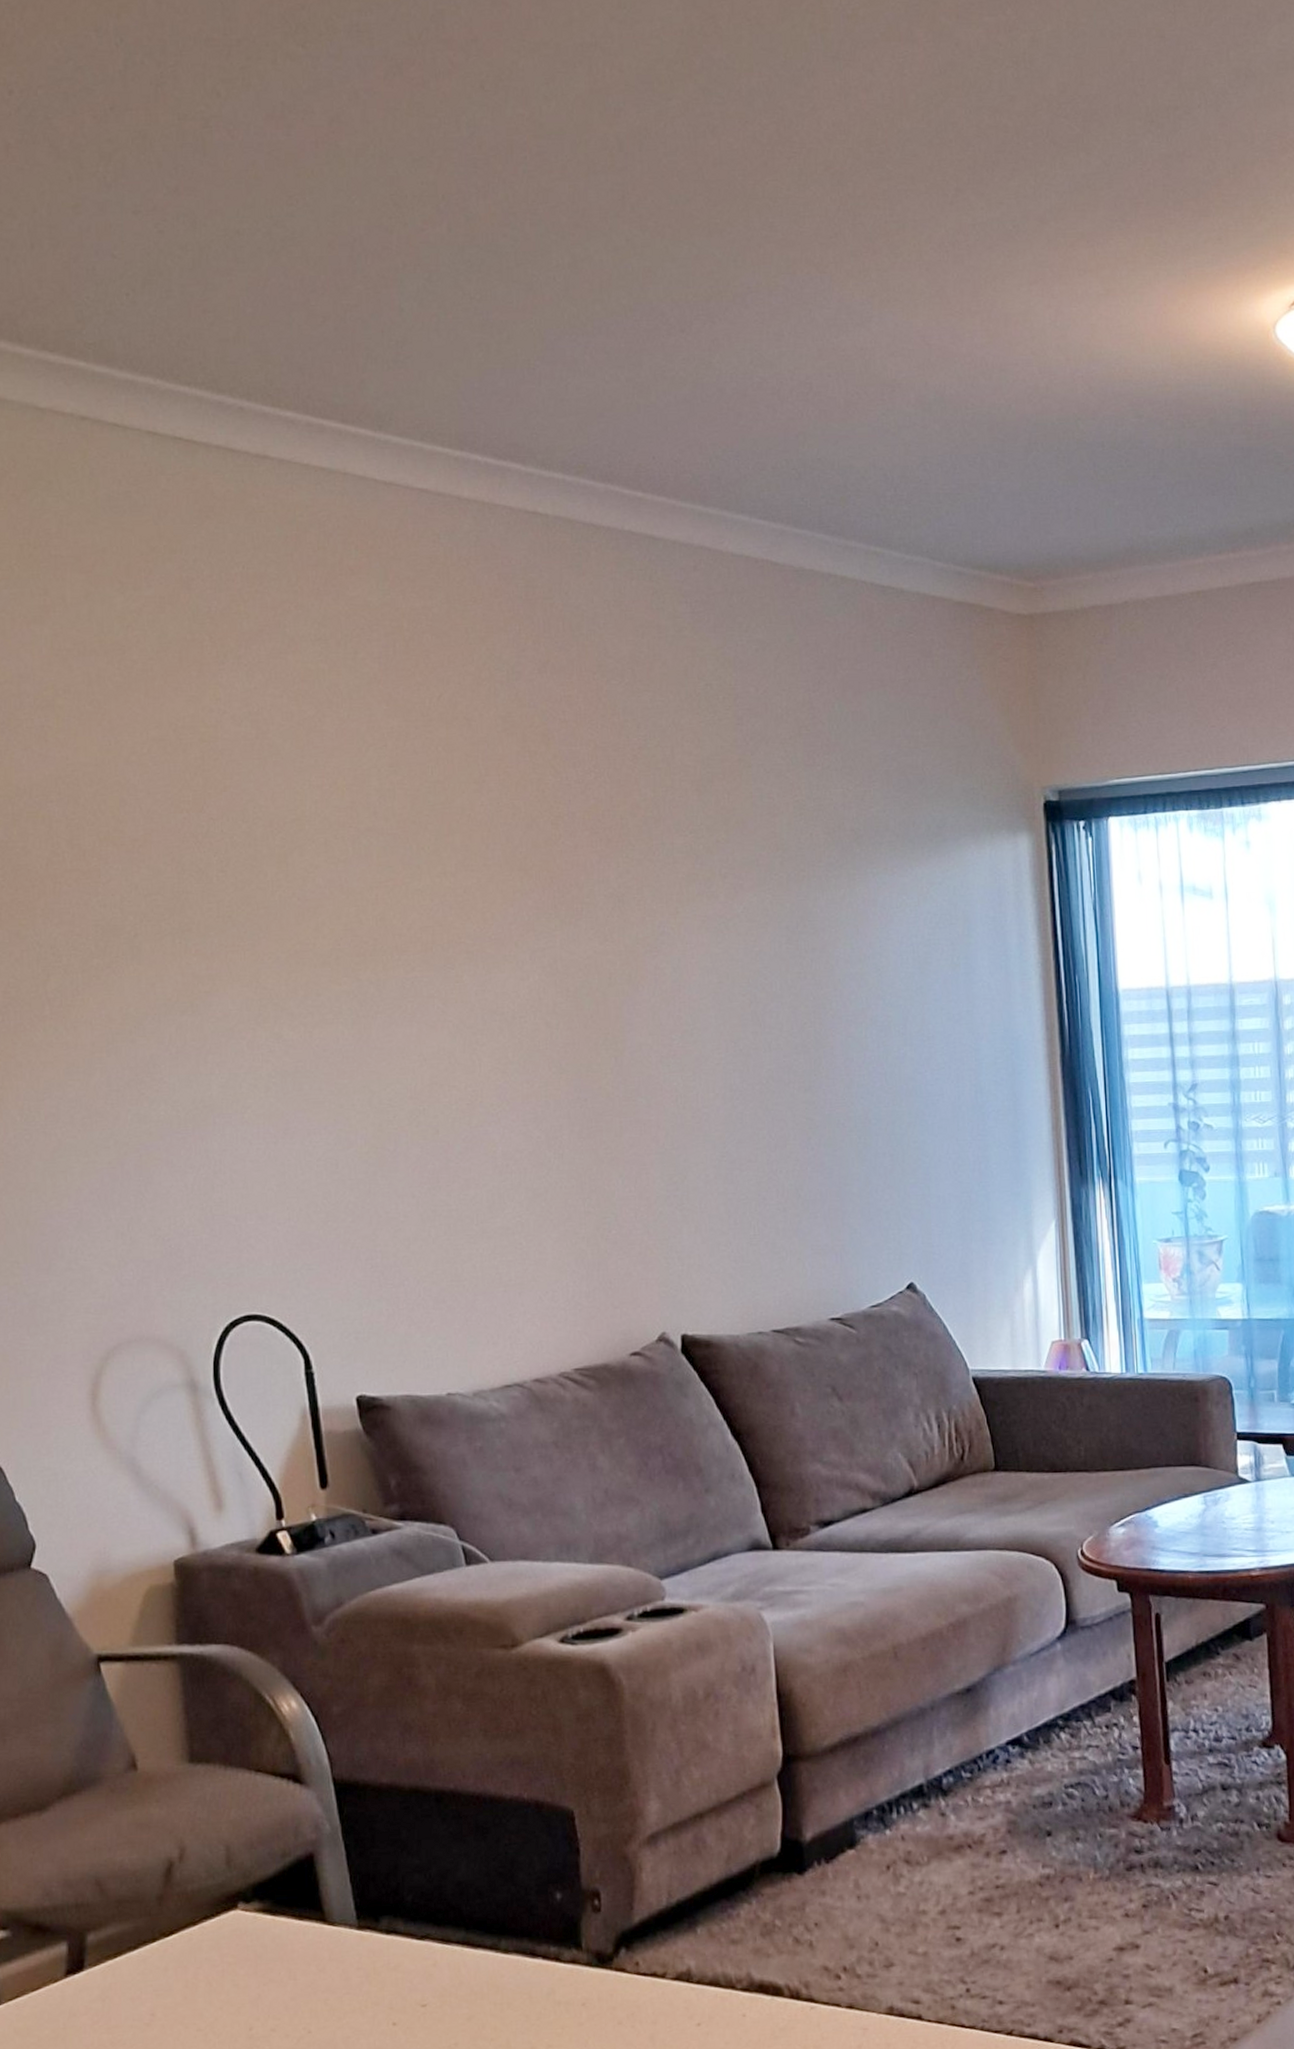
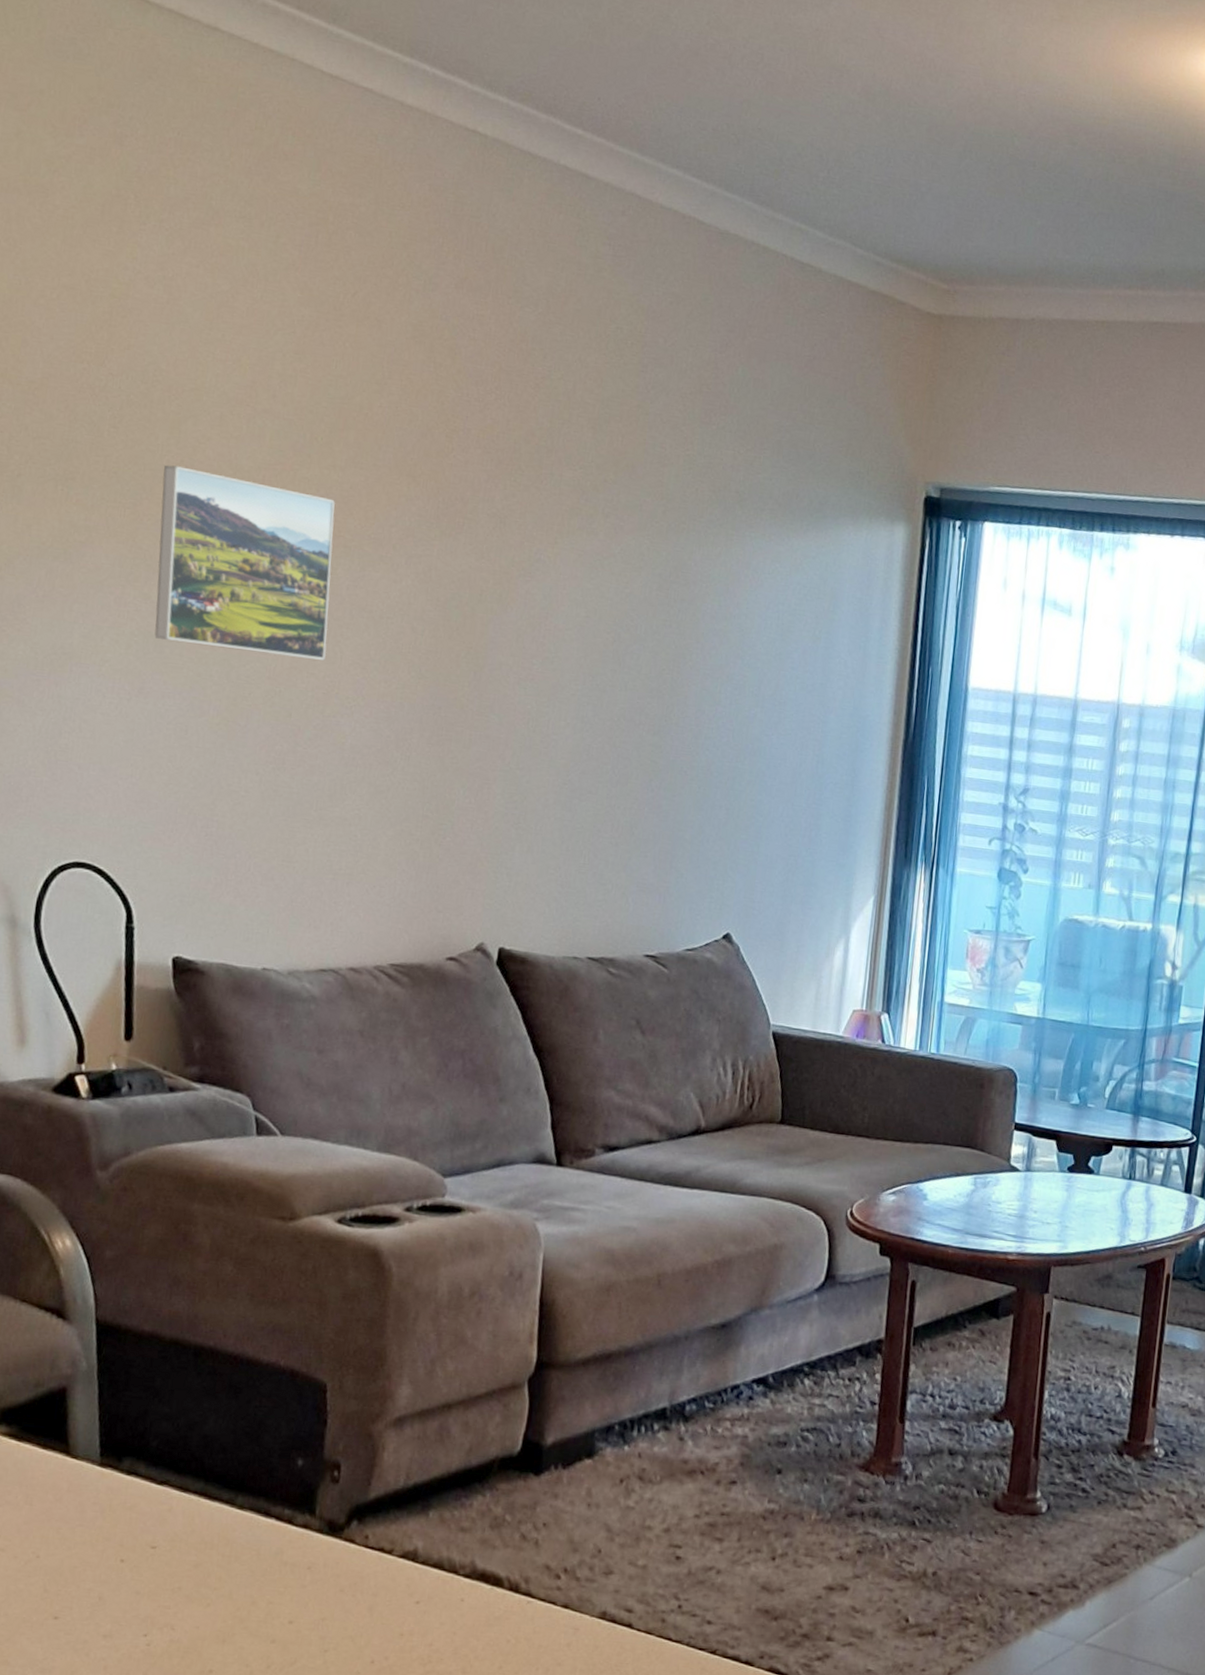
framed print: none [276,899,464,1077] -> present [154,465,335,661]

